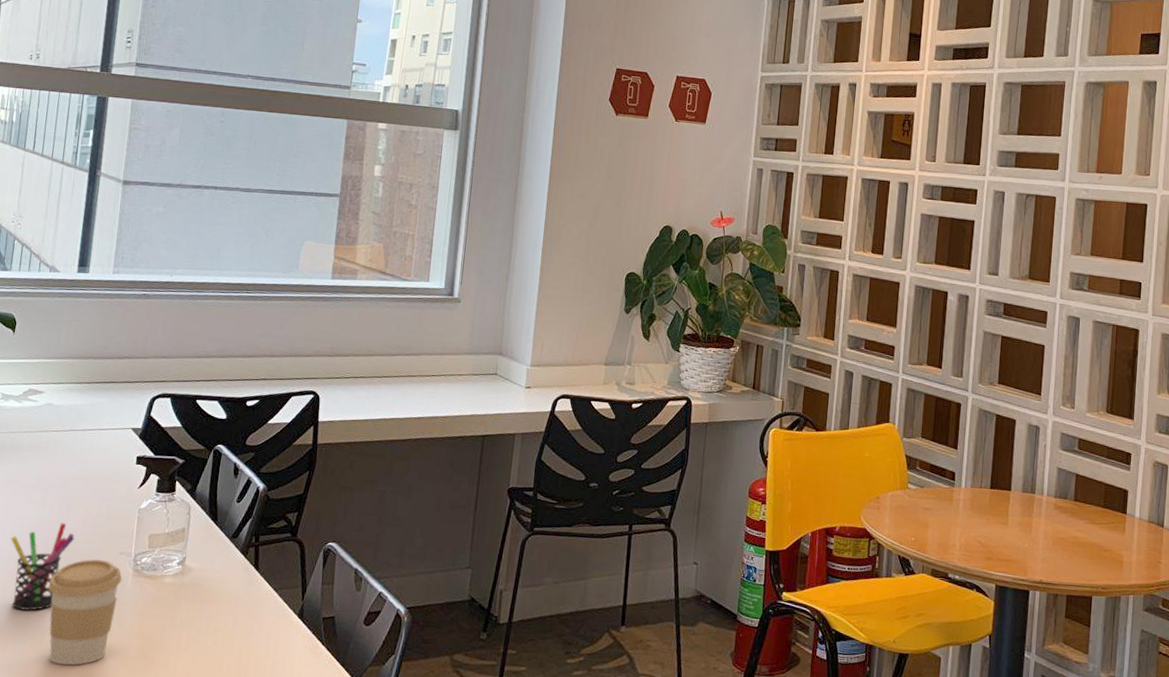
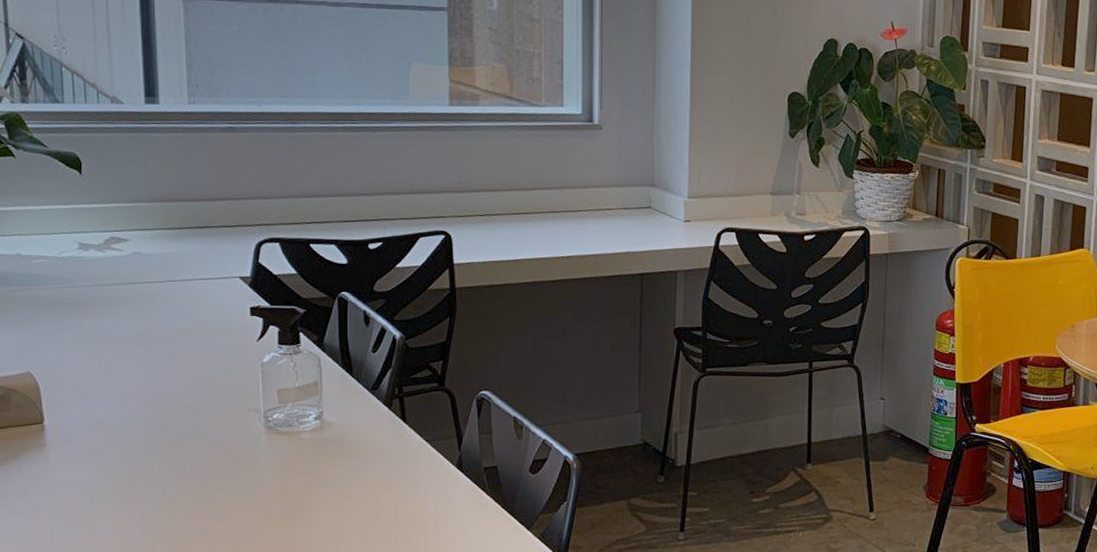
pen holder: present [10,522,75,611] -> none [119,379,193,473]
coffee cup: present [48,559,122,666] -> none [171,417,254,527]

